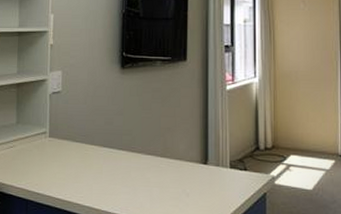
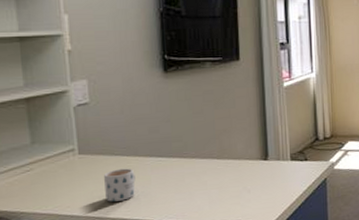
mug: none [65,155,90,186] -> present [104,168,135,202]

